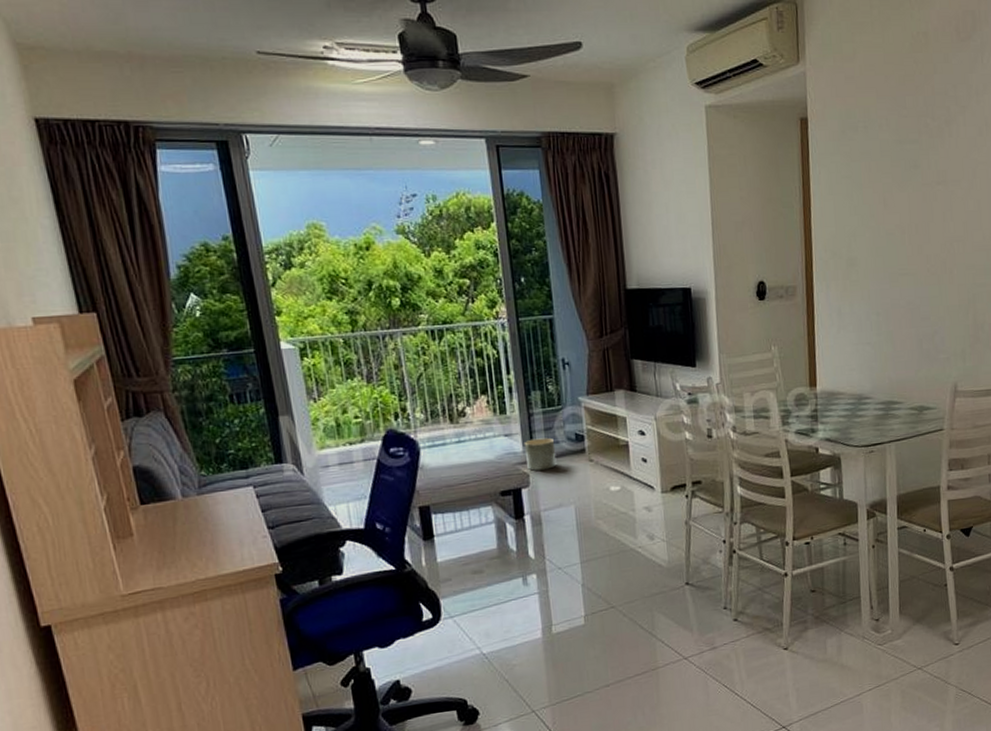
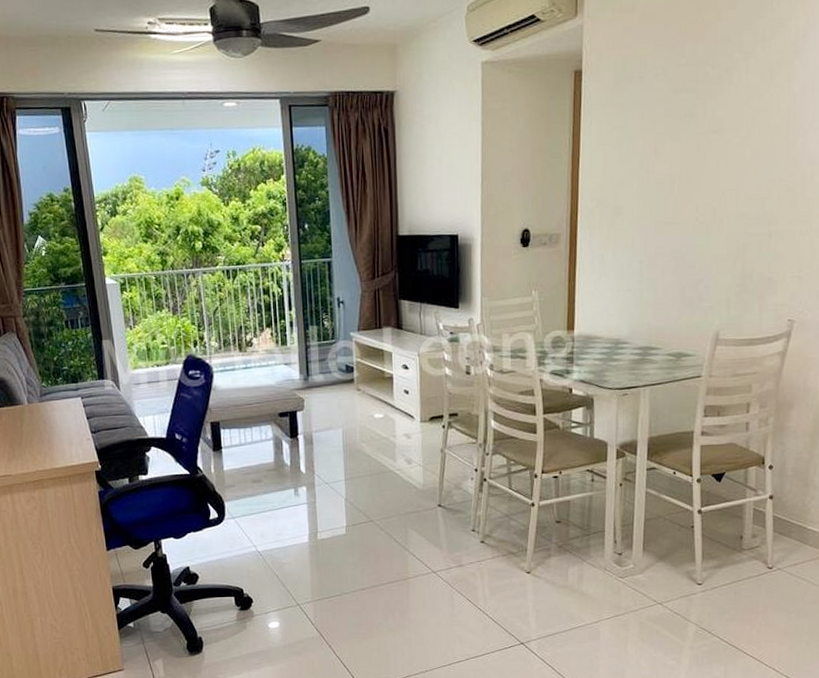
planter: present [524,437,557,471] -> none [301,367,328,396]

